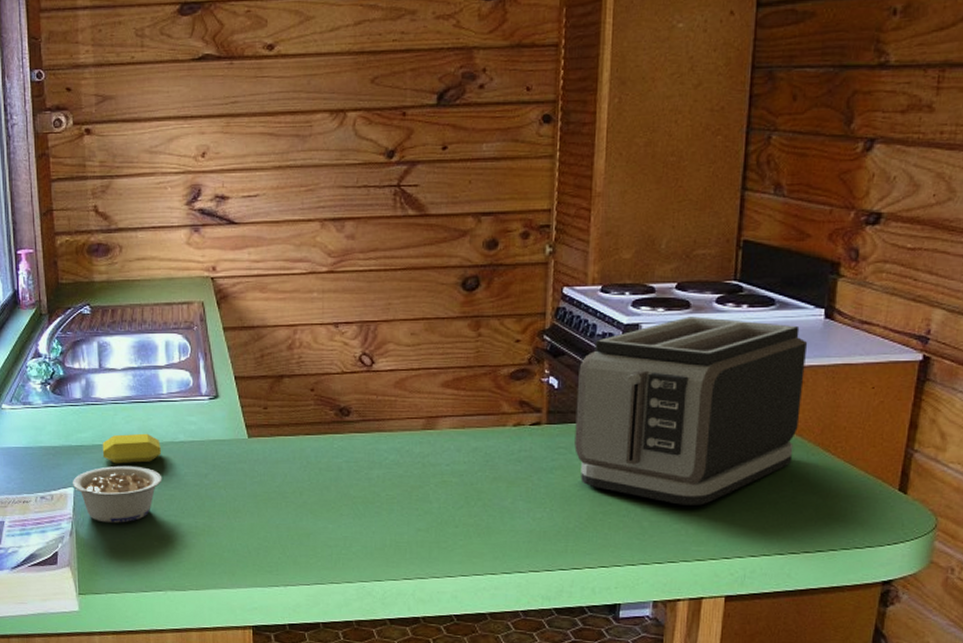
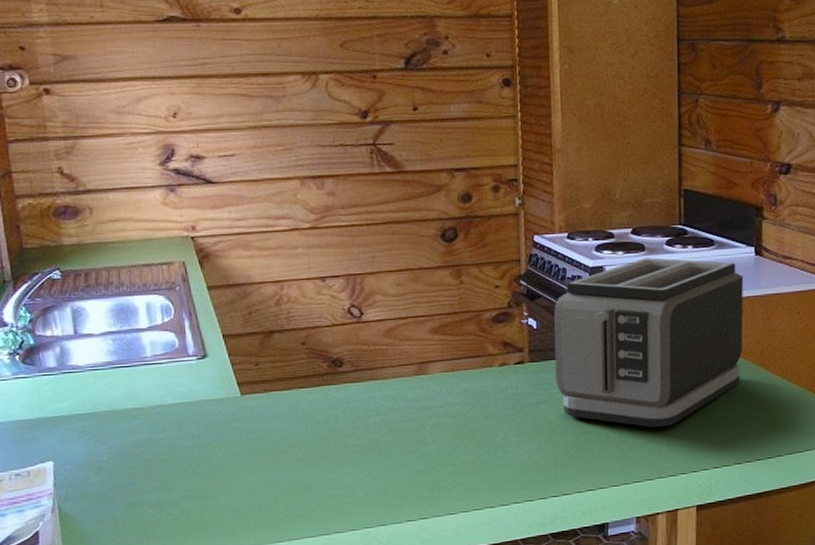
legume: present [73,465,162,523] -> none [52,433,152,495]
soap bar: present [102,433,161,464] -> none [82,398,149,433]

